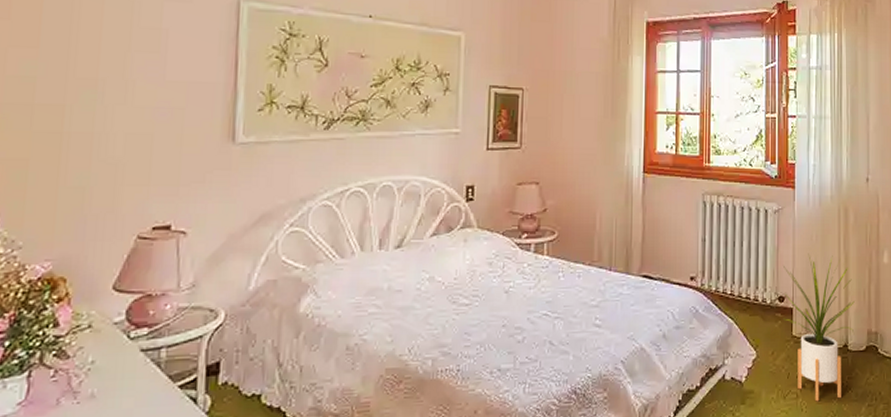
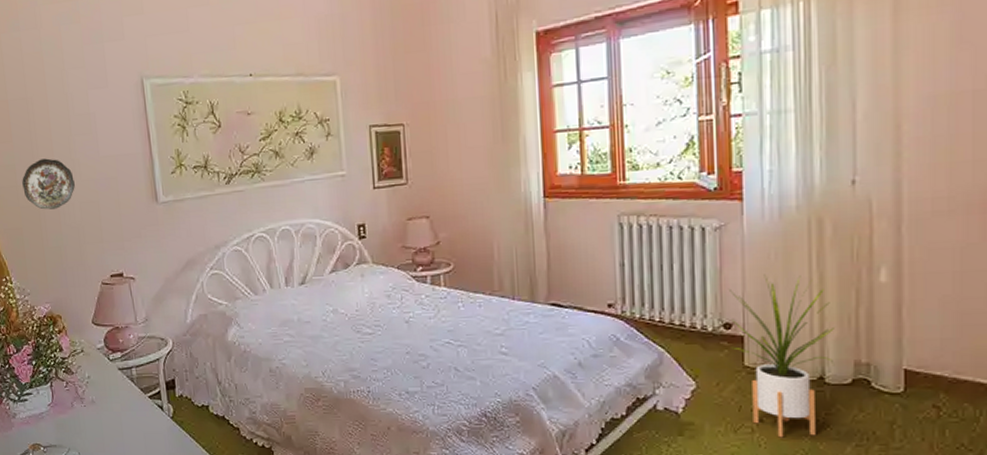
decorative plate: none [42,74,123,139] -> present [22,158,75,210]

